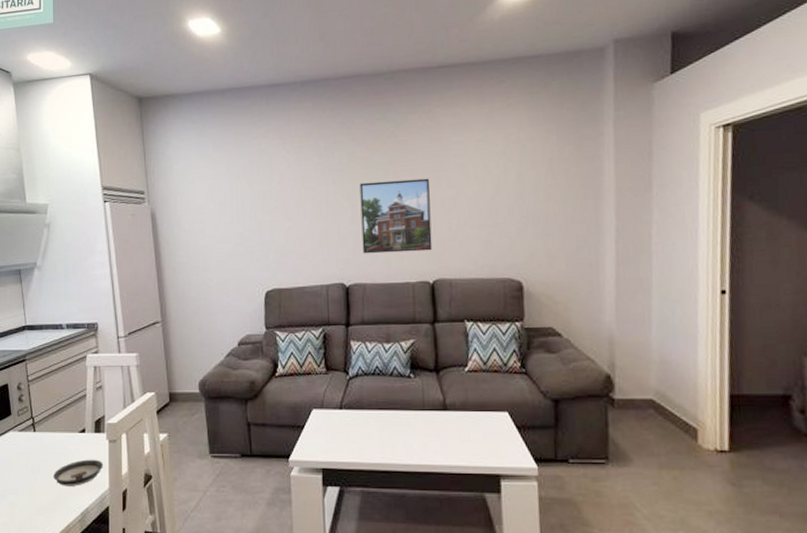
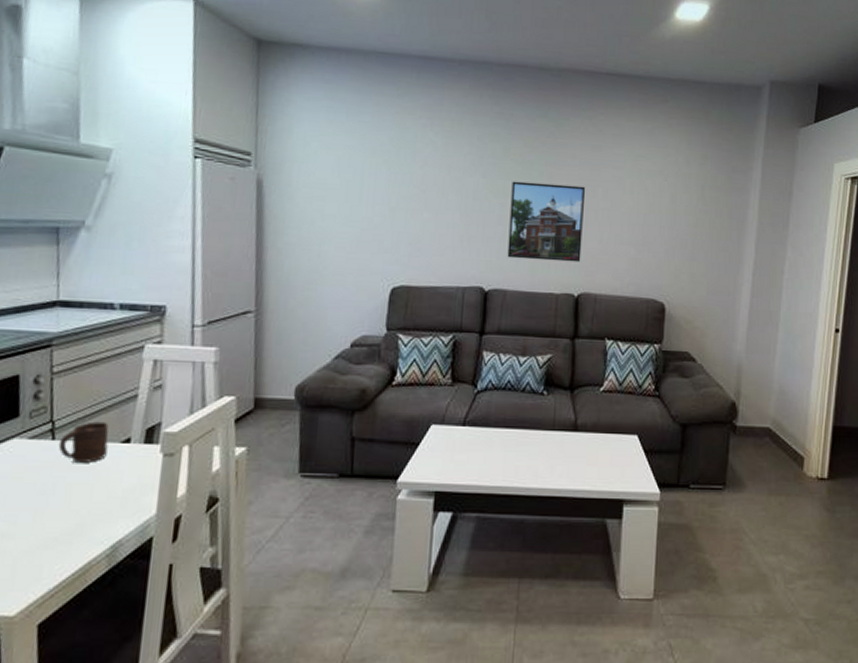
cup: none [38,416,71,450] -> present [58,421,109,464]
saucer: present [53,459,104,486] -> none [74,477,152,512]

